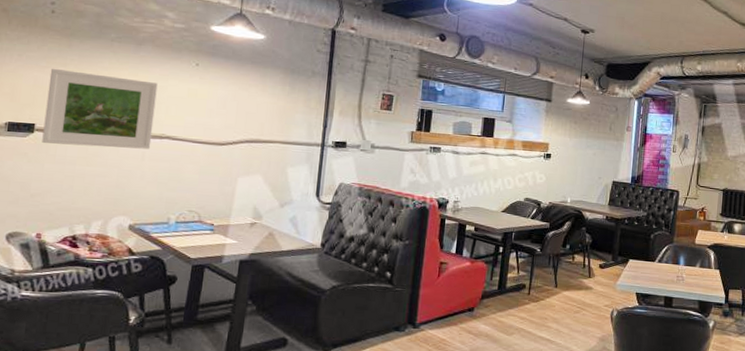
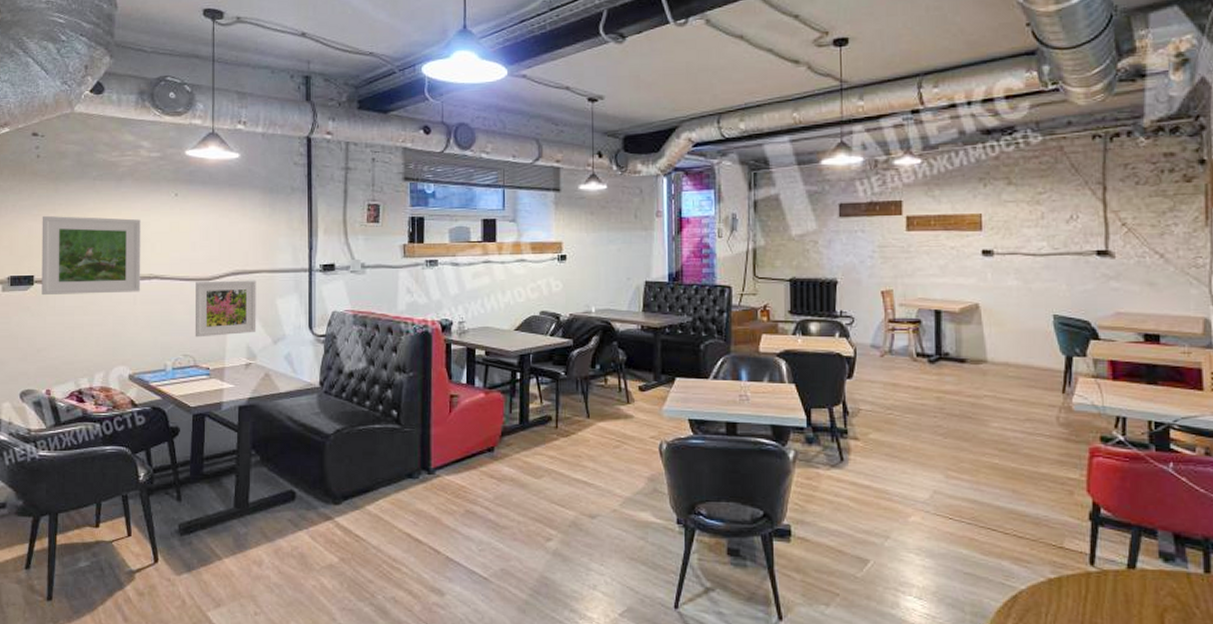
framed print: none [202,145,270,196] -> present [195,280,257,338]

